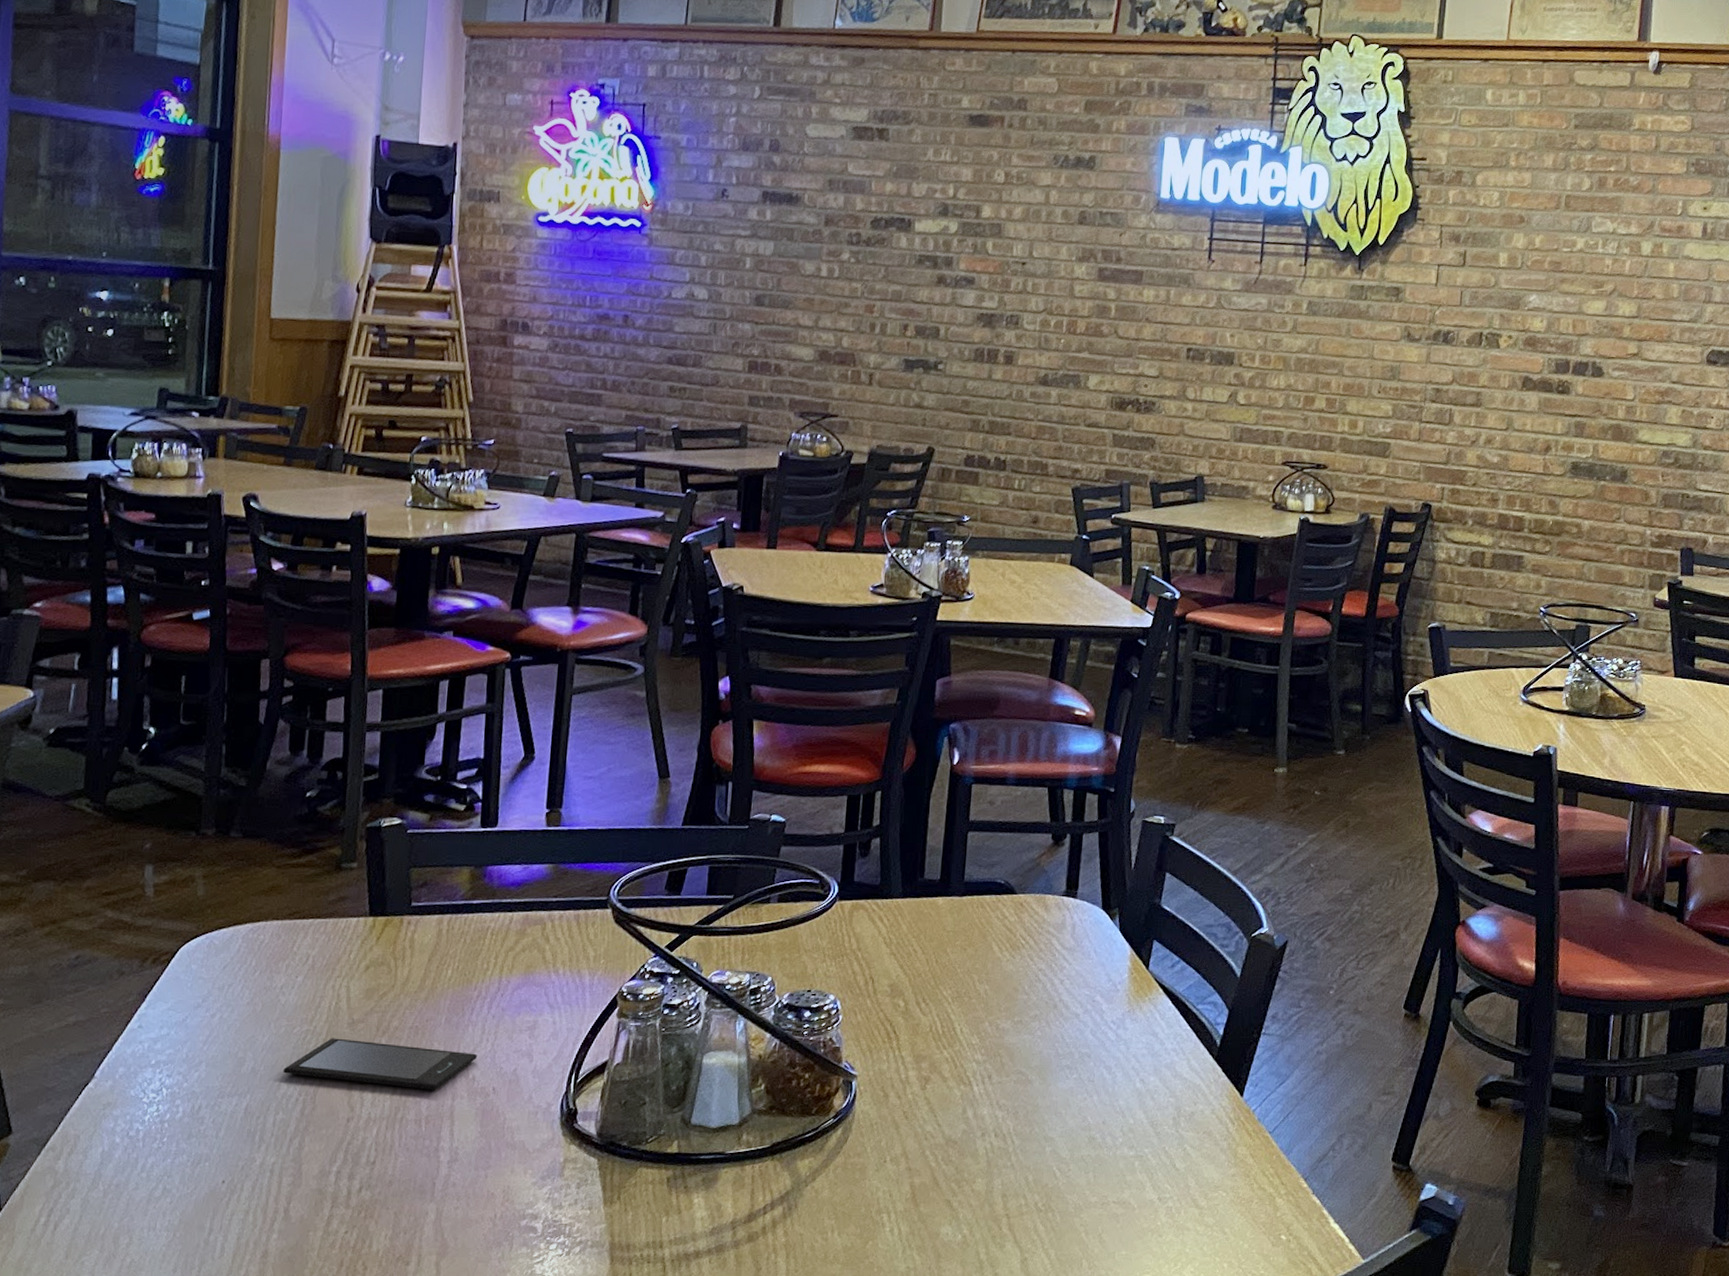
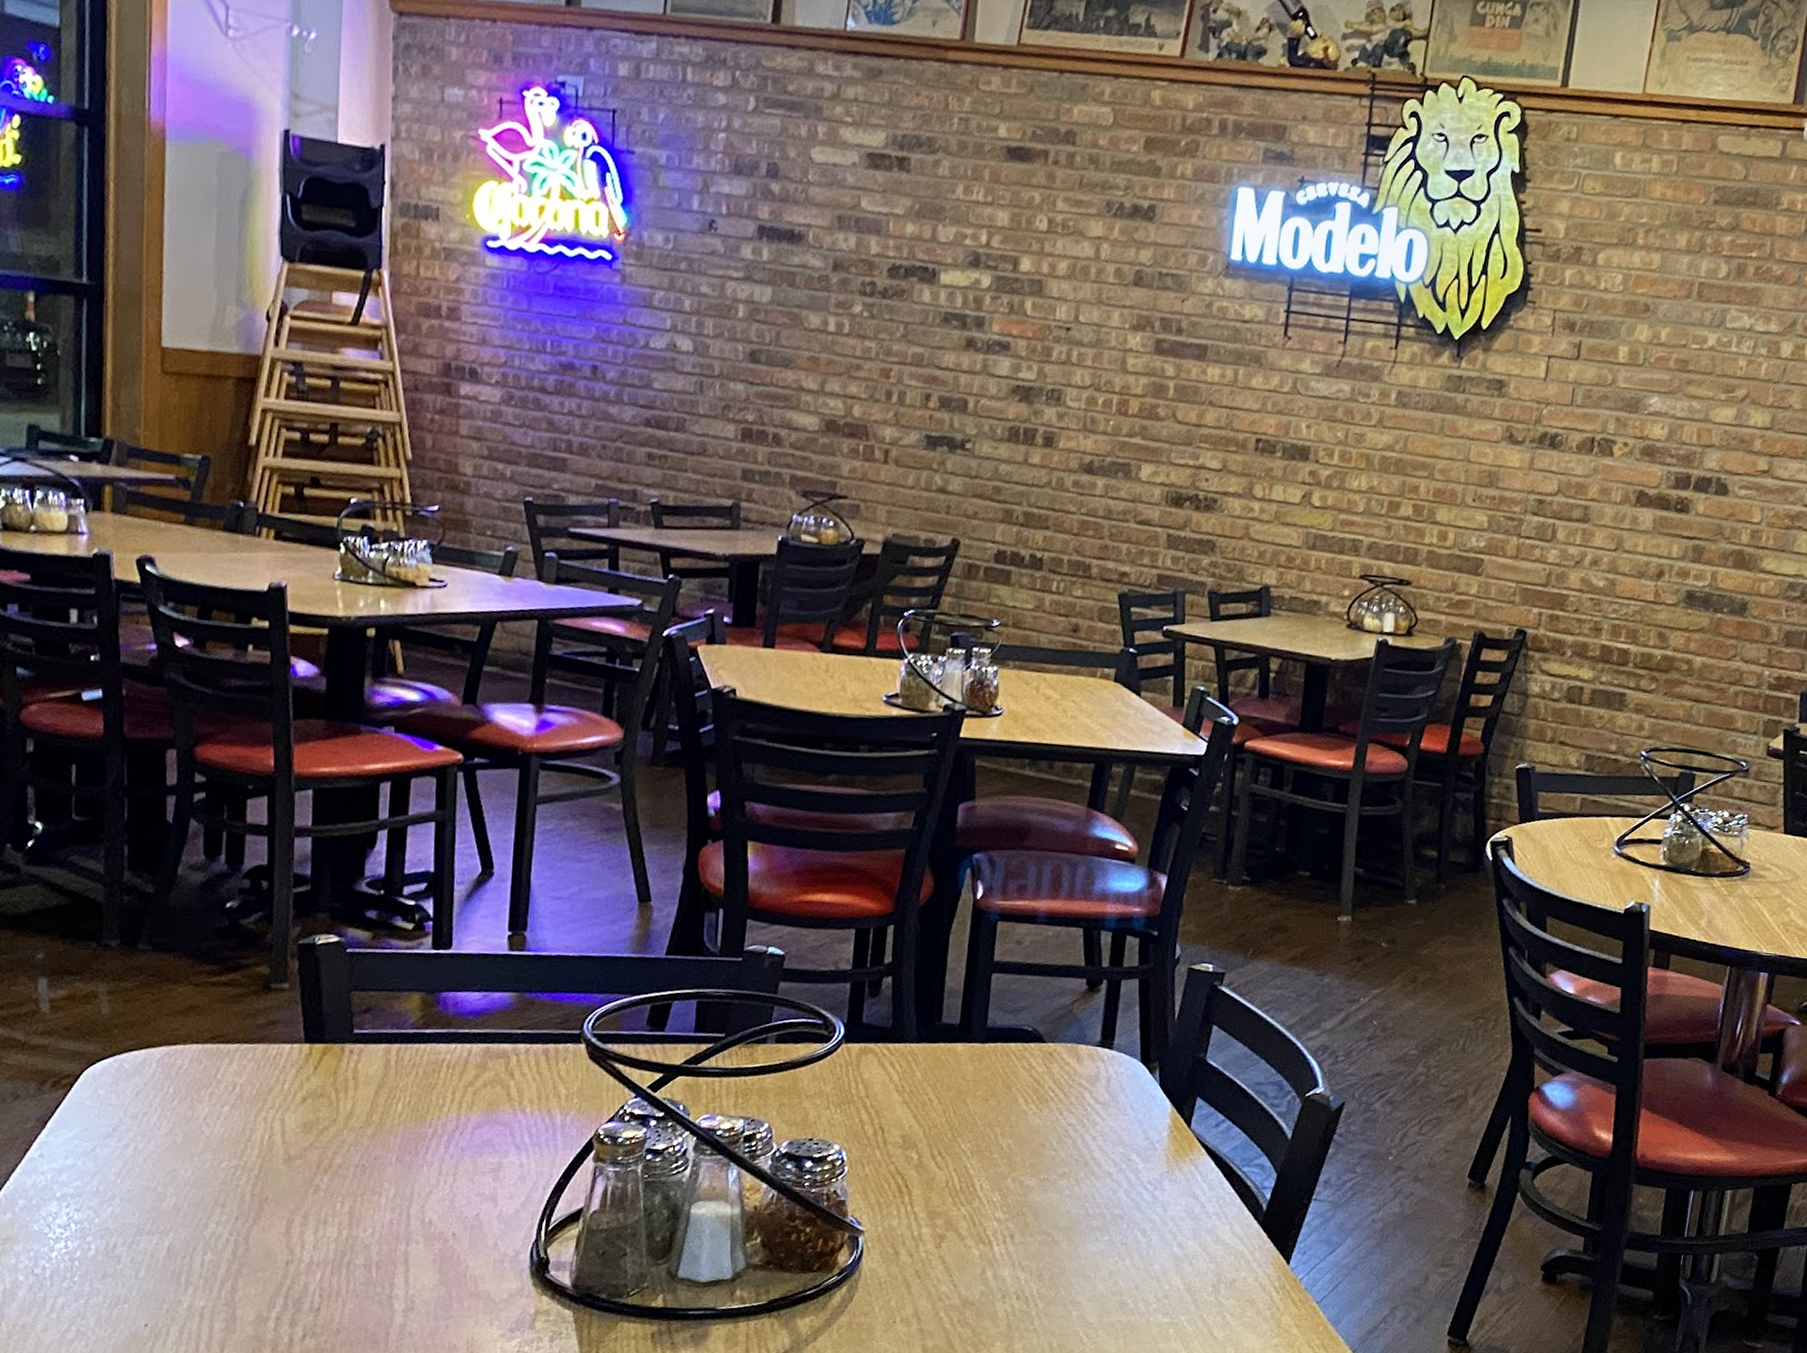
smartphone: present [283,1038,477,1090] -> none [210,1174,434,1234]

